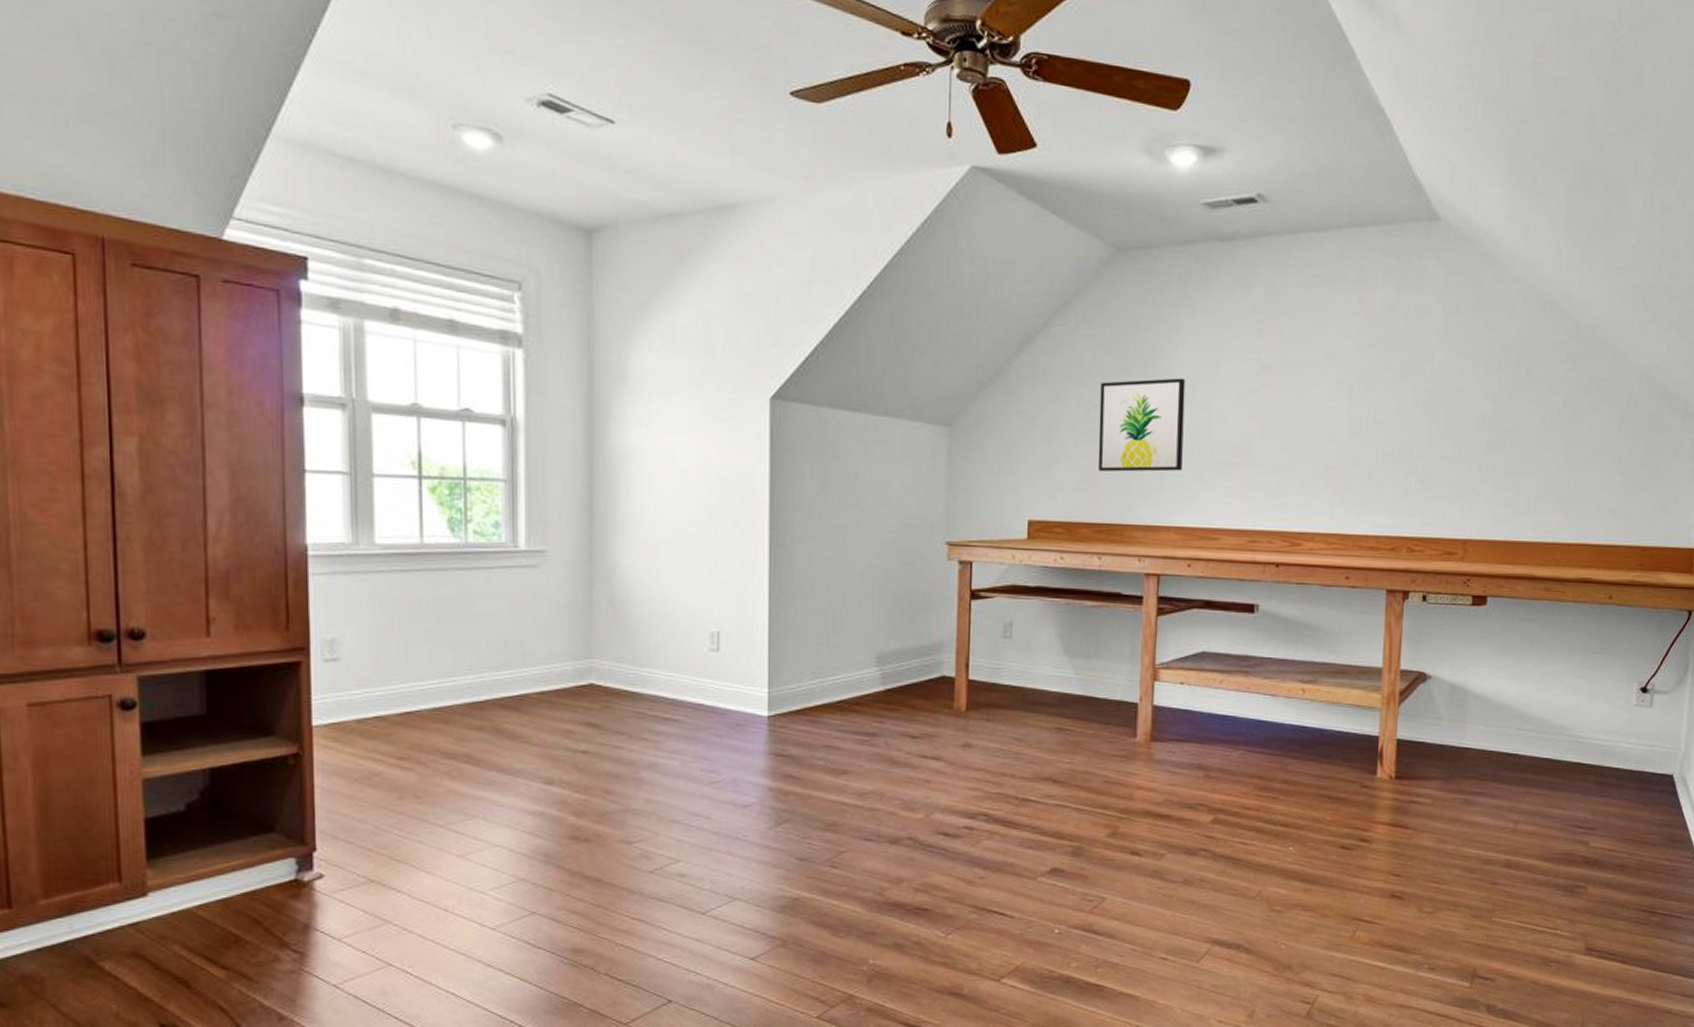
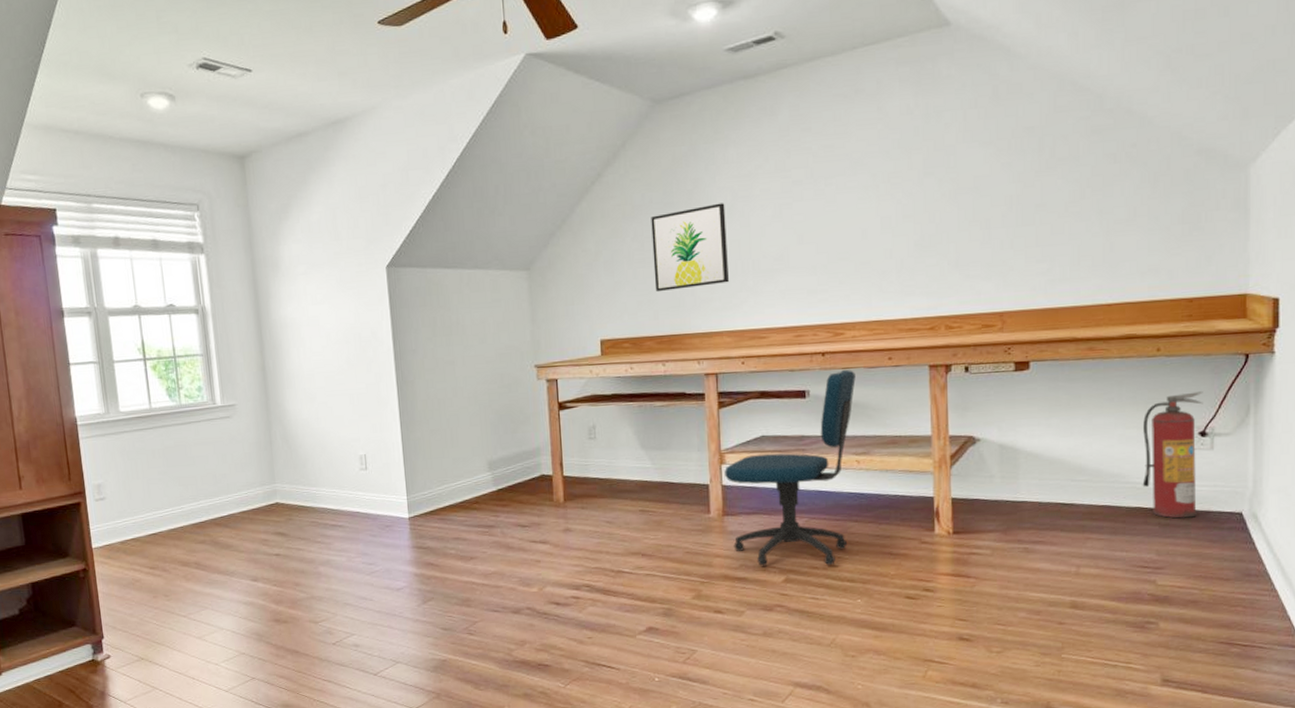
office chair: none [1157,584,1310,807] -> present [725,369,856,566]
fire extinguisher: none [1584,645,1648,777] -> present [1142,391,1203,519]

